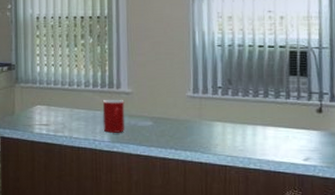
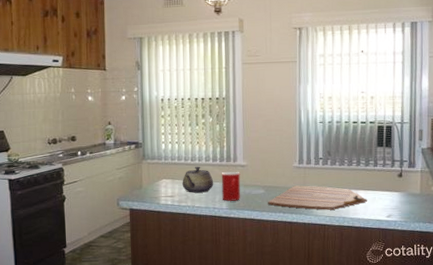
teapot: none [58,92,94,122] -> present [182,166,214,193]
cutting board: none [156,118,279,149] -> present [267,185,368,210]

